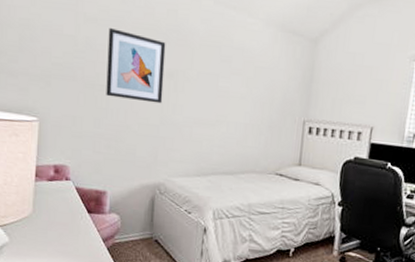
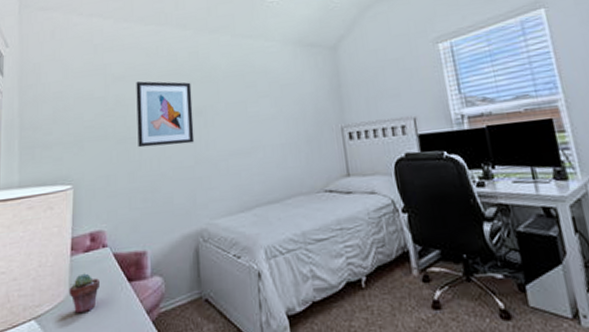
potted succulent: none [32,198,61,231] -> present [69,273,100,314]

